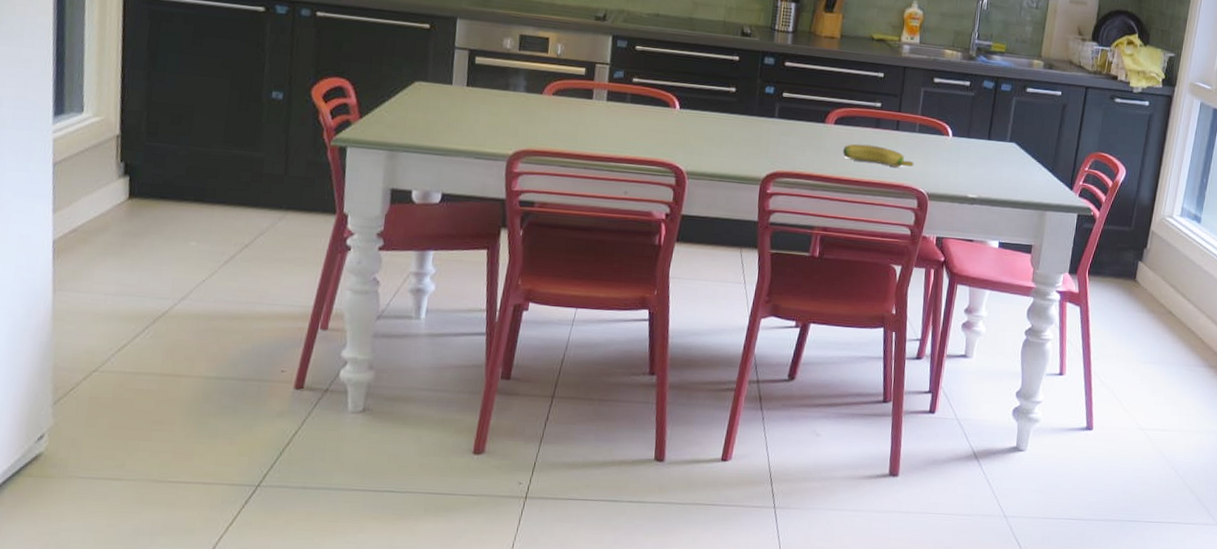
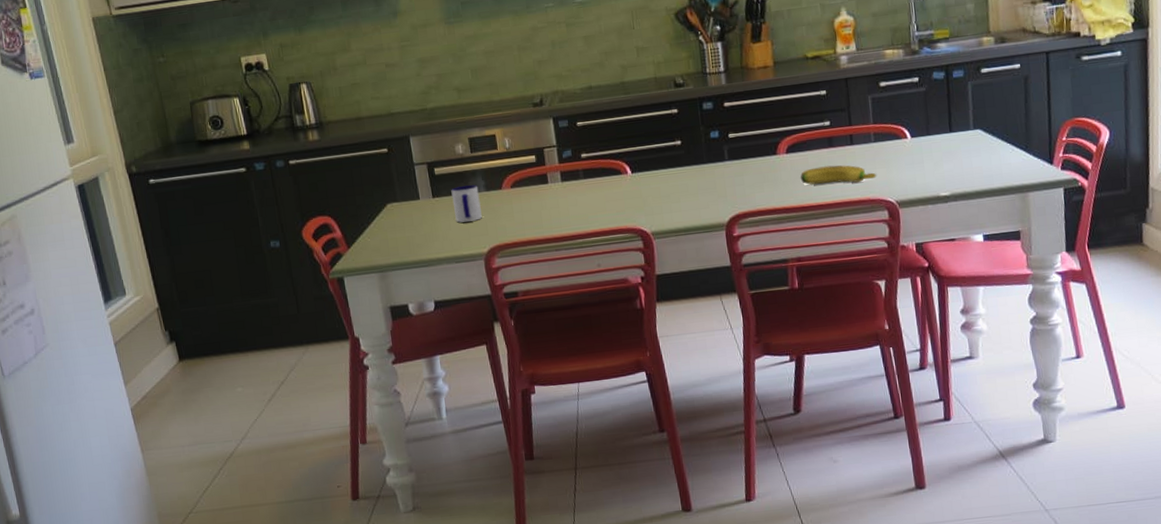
mug: none [486,81,518,120] -> present [451,185,482,223]

